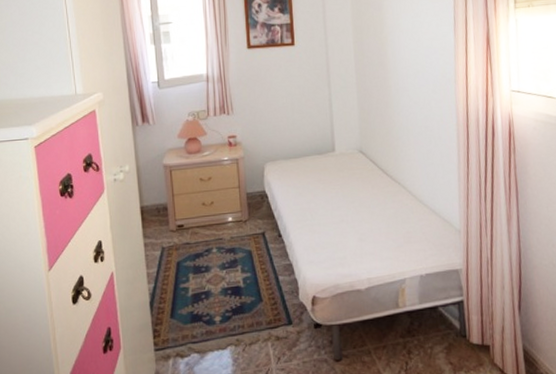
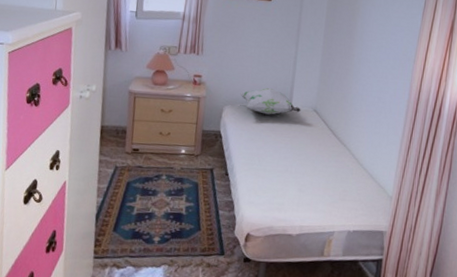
decorative pillow: none [279,136,346,165] -> present [240,88,301,115]

